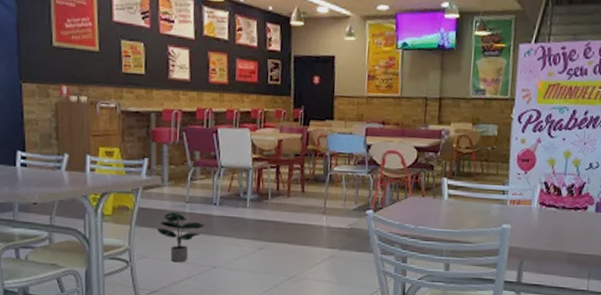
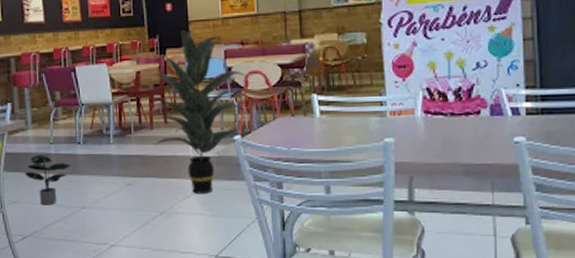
indoor plant: none [289,105,386,263] -> present [150,31,249,194]

